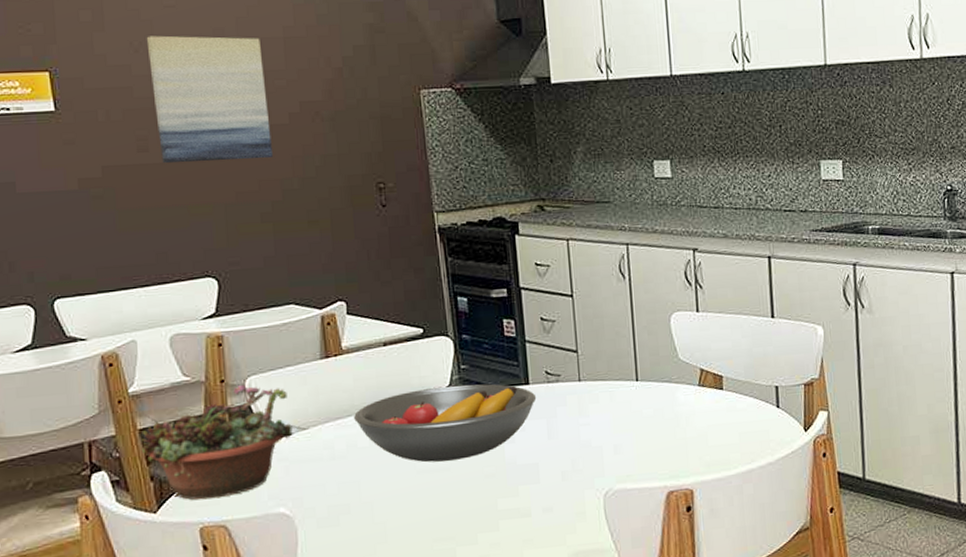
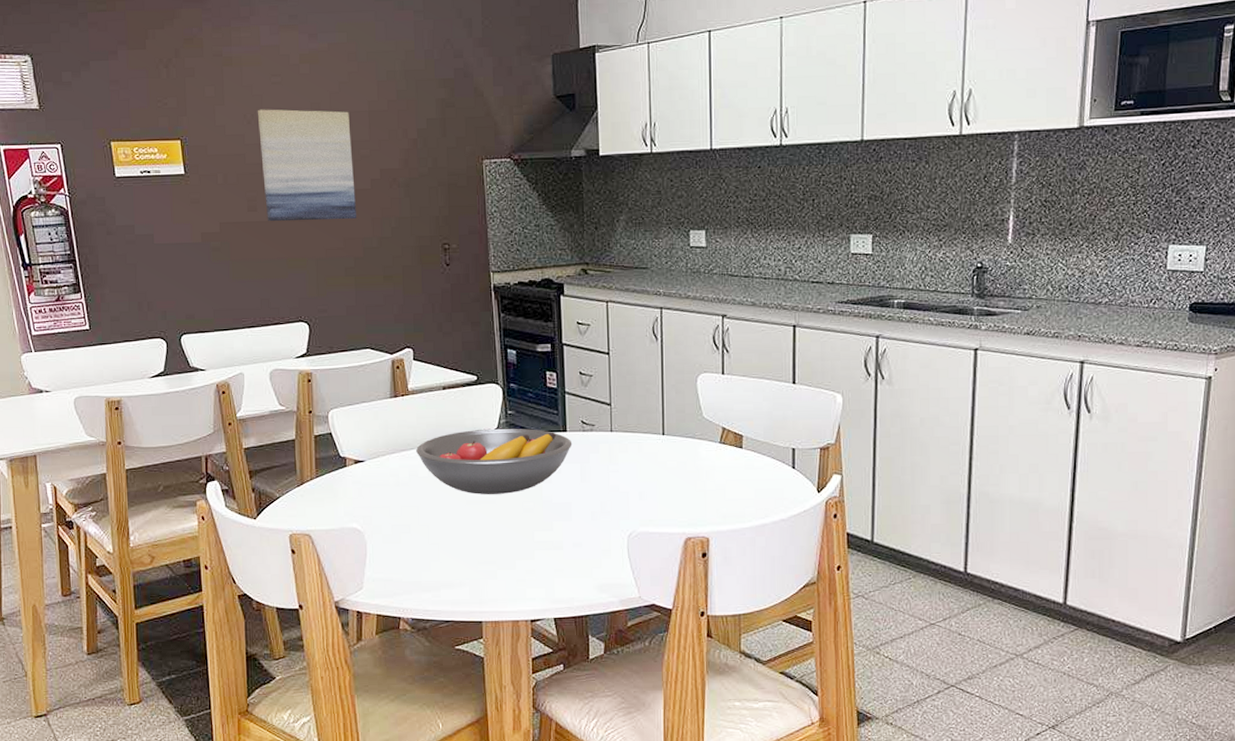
succulent planter: present [142,385,310,500] -> none [246,417,380,511]

